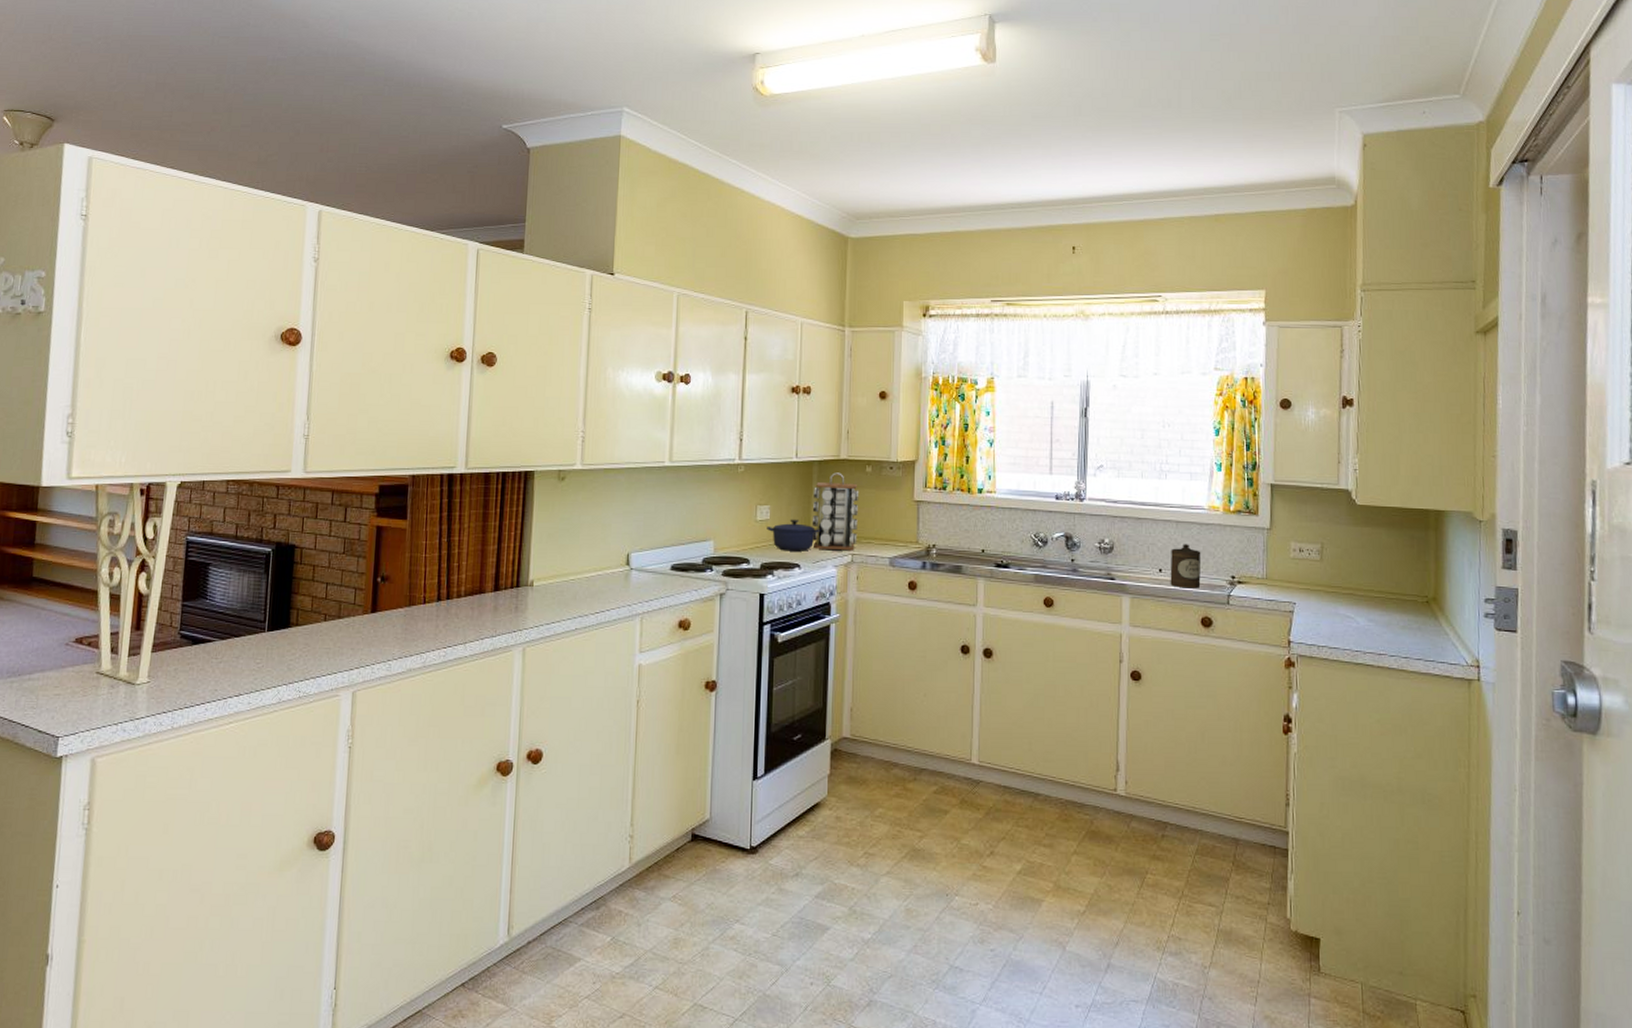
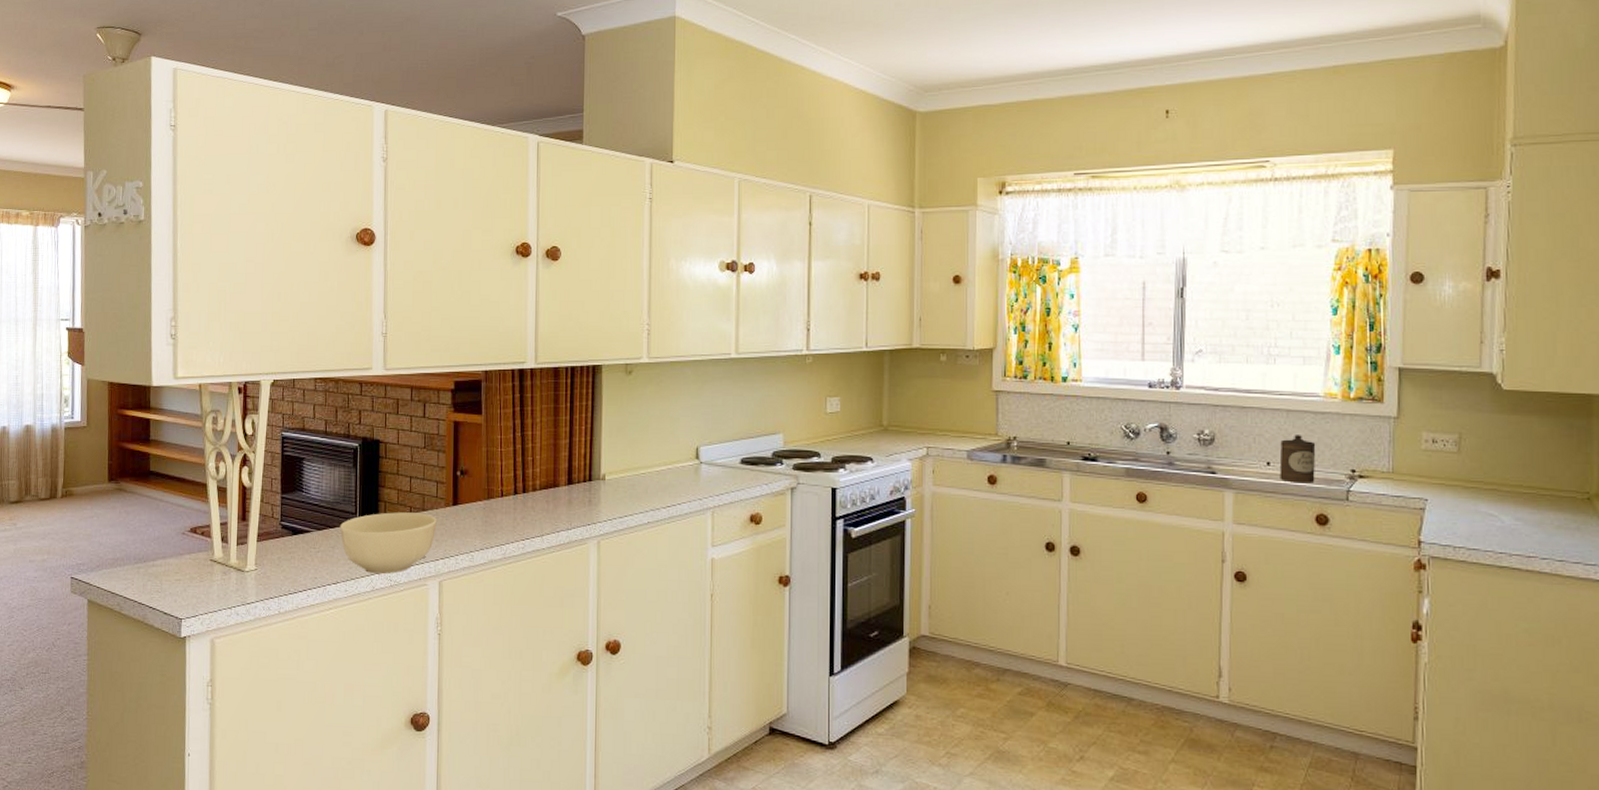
bowl: none [246,620,353,686] -> present [340,512,437,575]
cooking pot: present [767,519,821,551] -> none [837,411,894,444]
spice rack: present [812,472,859,551] -> none [884,362,934,444]

